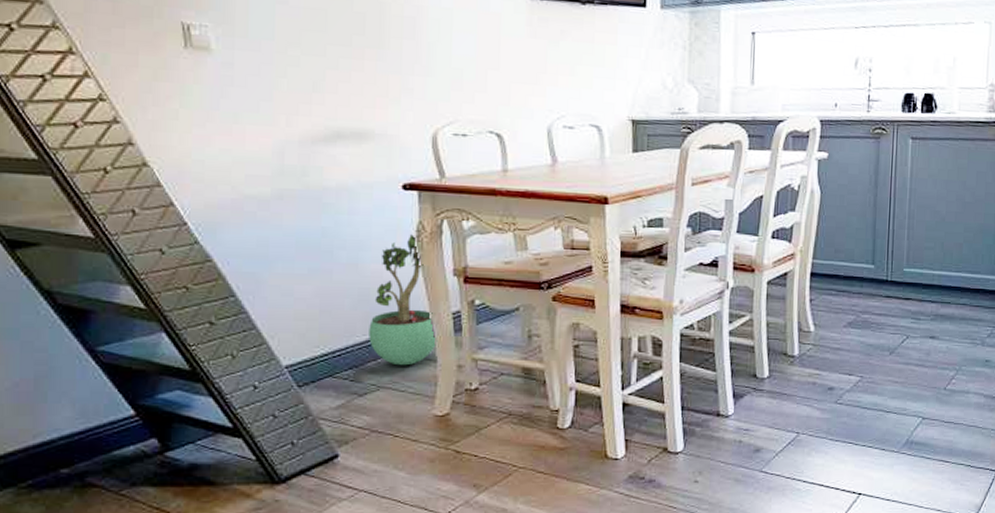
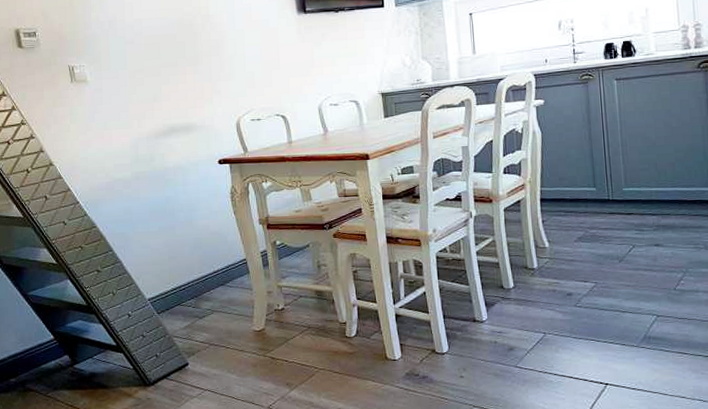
potted plant: present [369,234,438,366] -> none [203,196,252,294]

